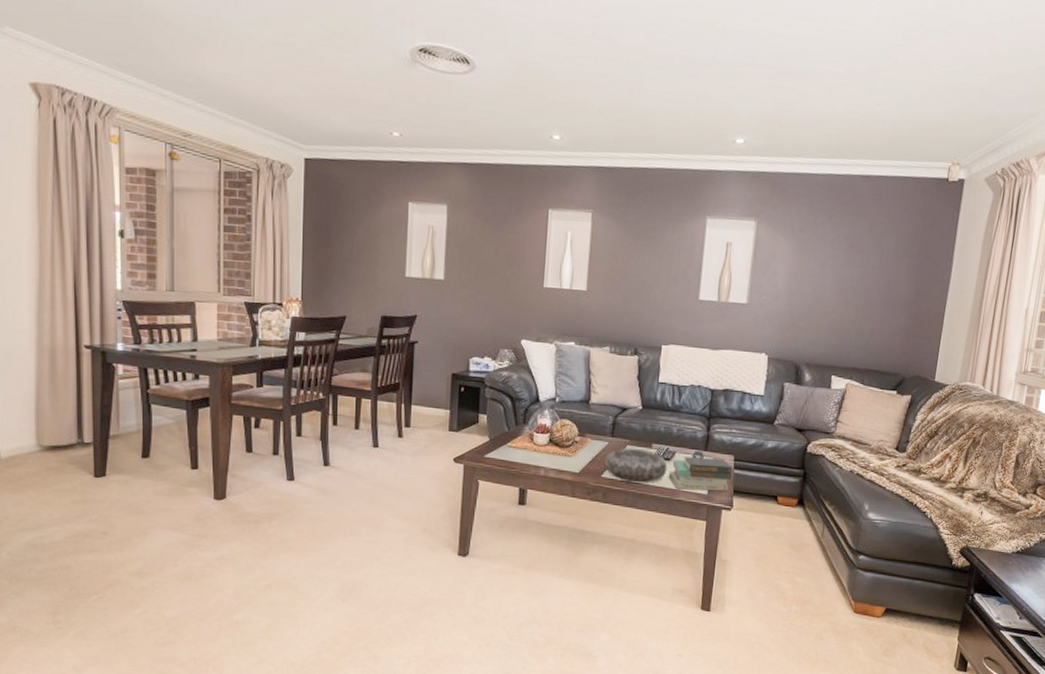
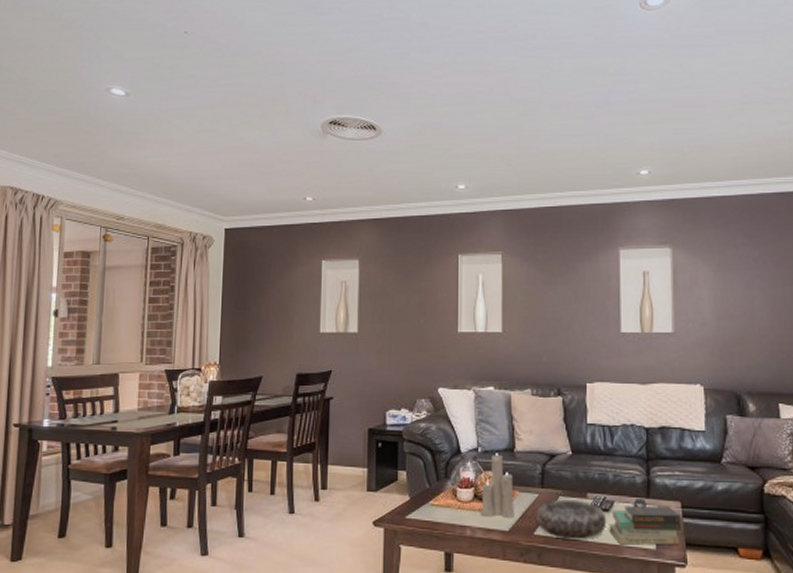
candle: none [555,403,586,461] -> present [481,453,514,518]

